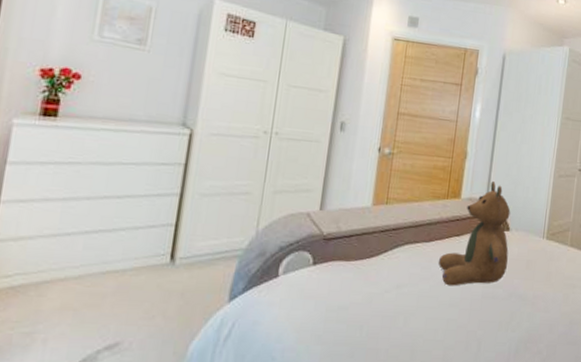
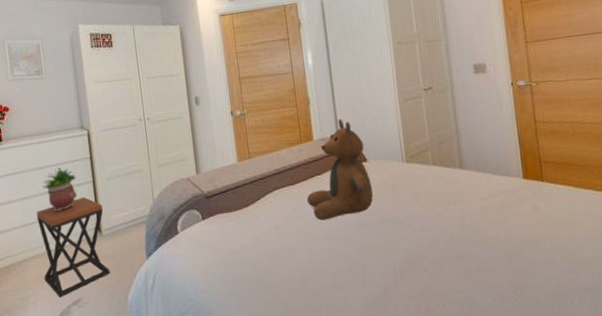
stool: none [69,211,185,338] -> present [36,196,110,297]
potted plant: none [103,167,158,225] -> present [42,167,78,212]

